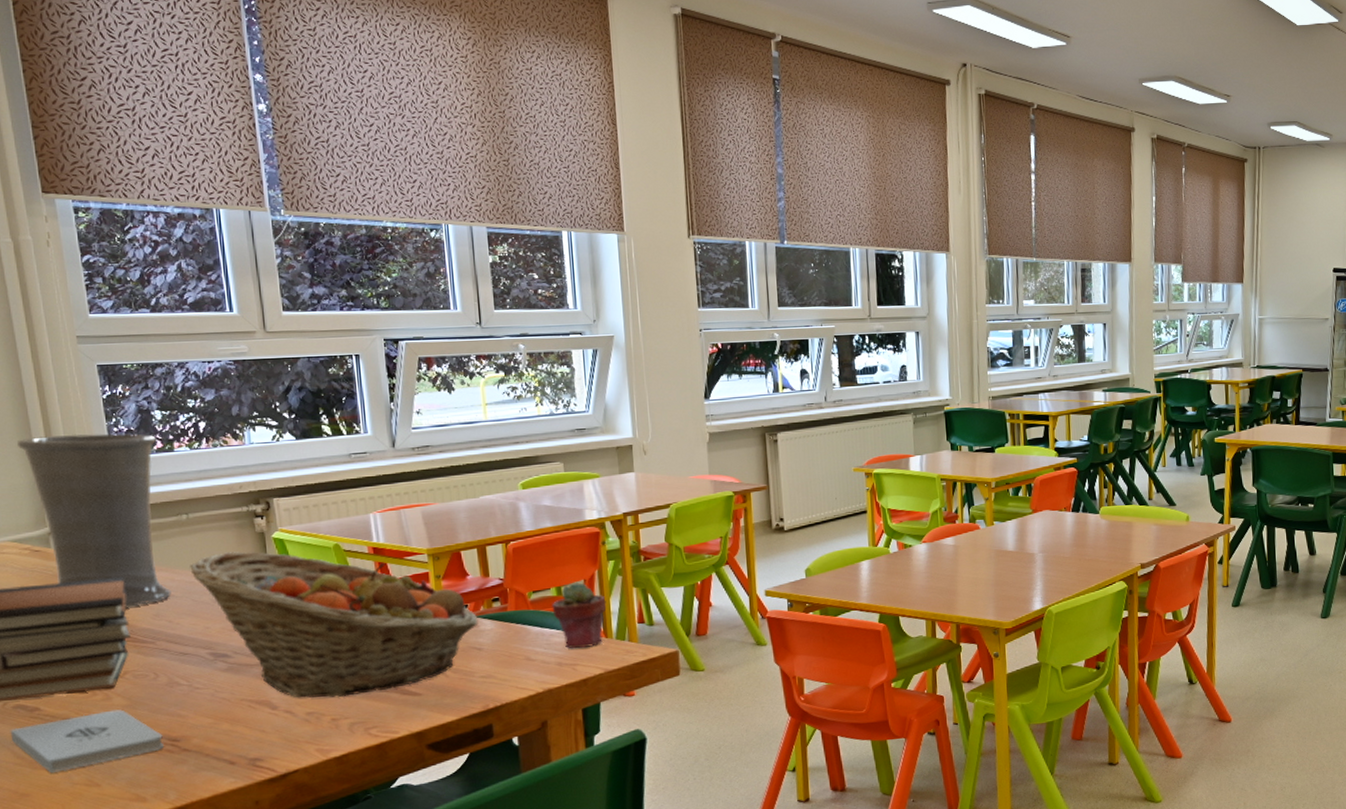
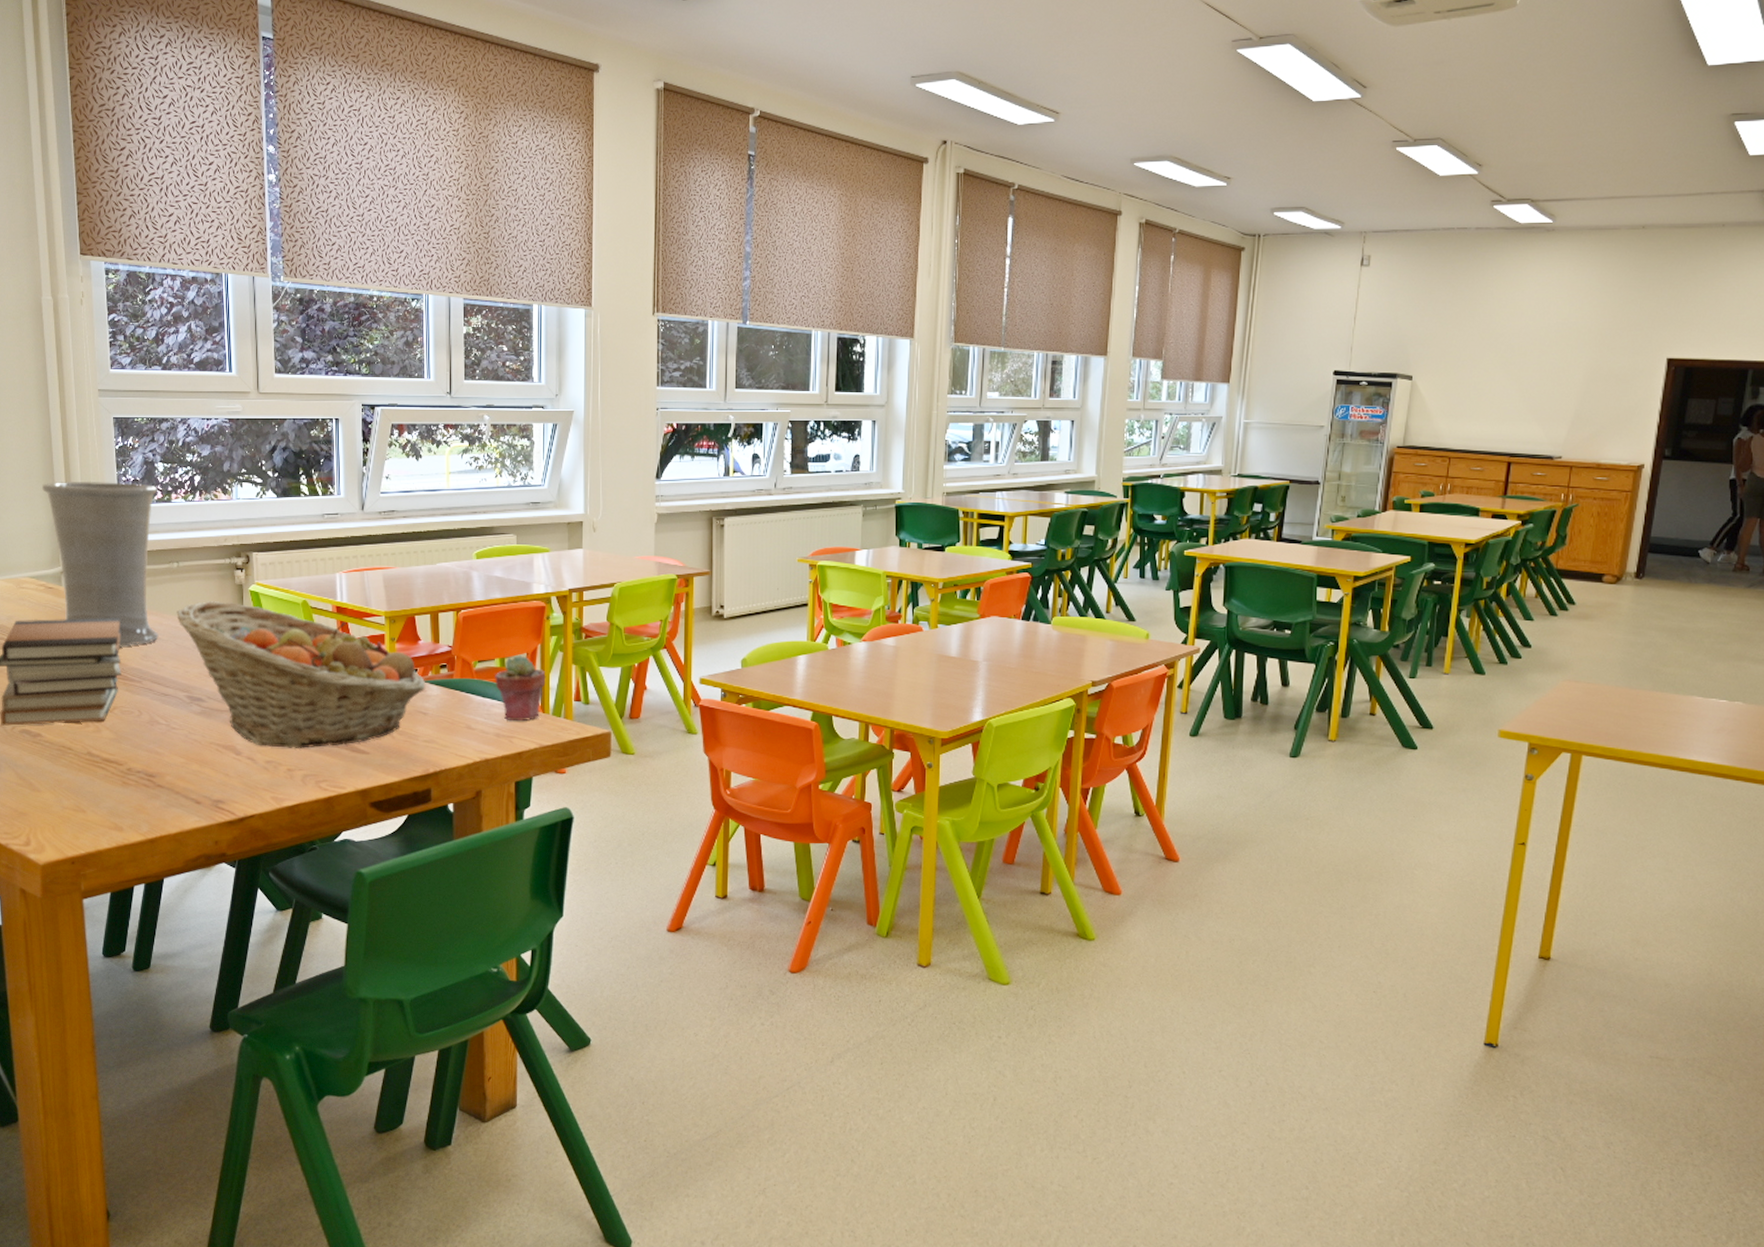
notepad: present [10,709,163,773] -> none [16,742,141,795]

